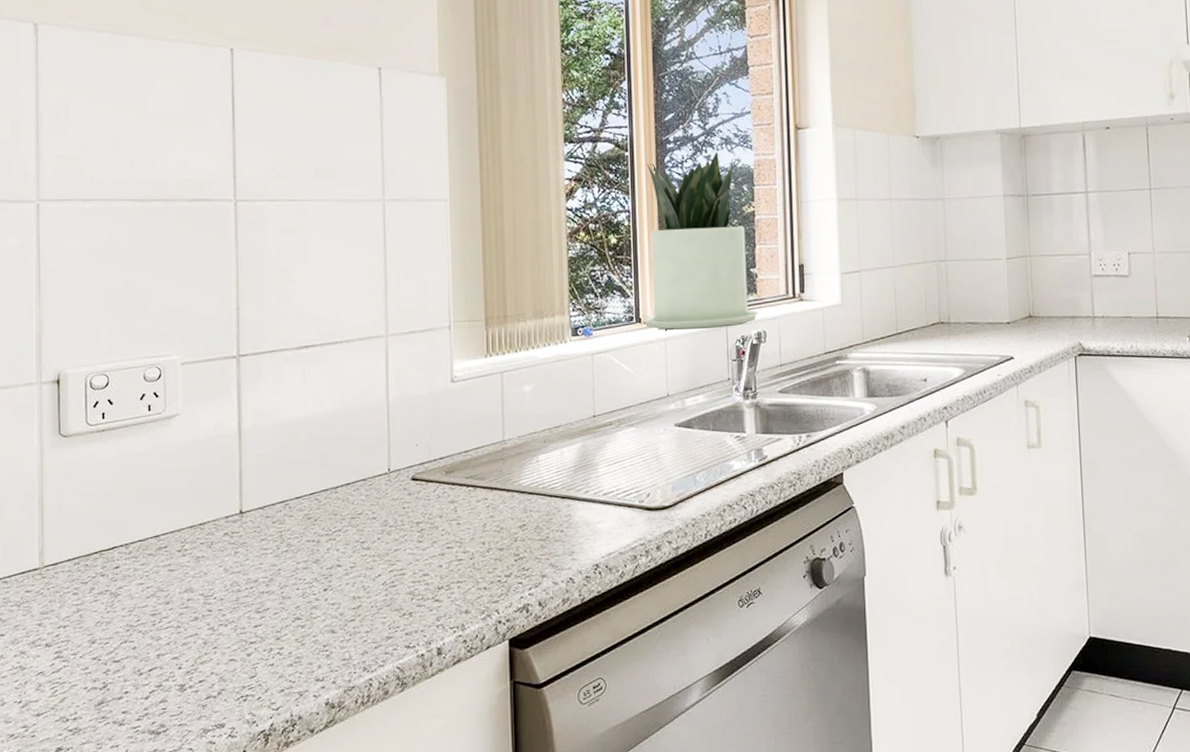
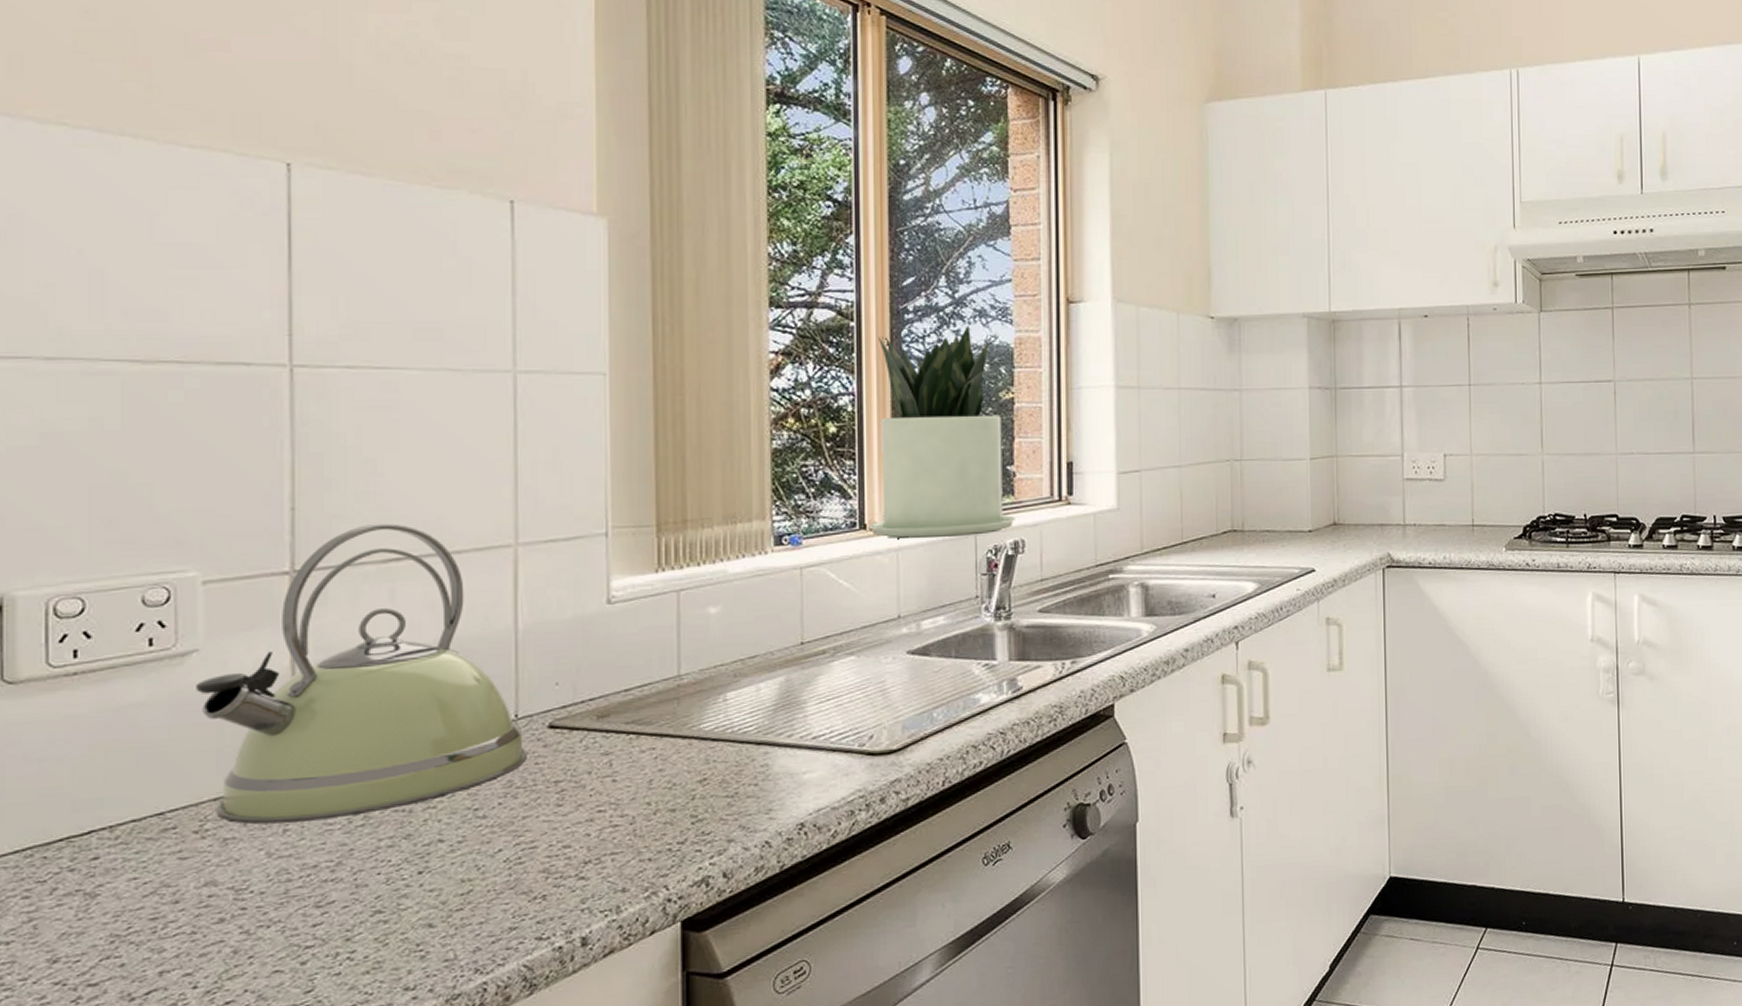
kettle: none [178,318,397,547] -> present [196,522,527,824]

